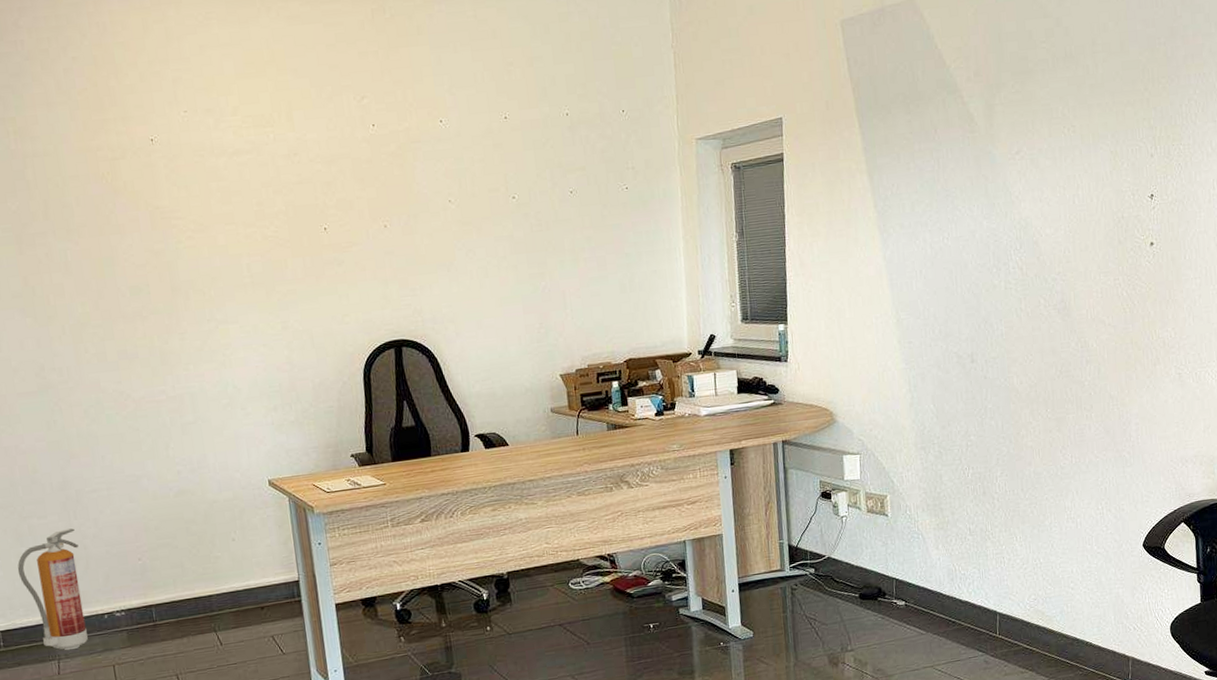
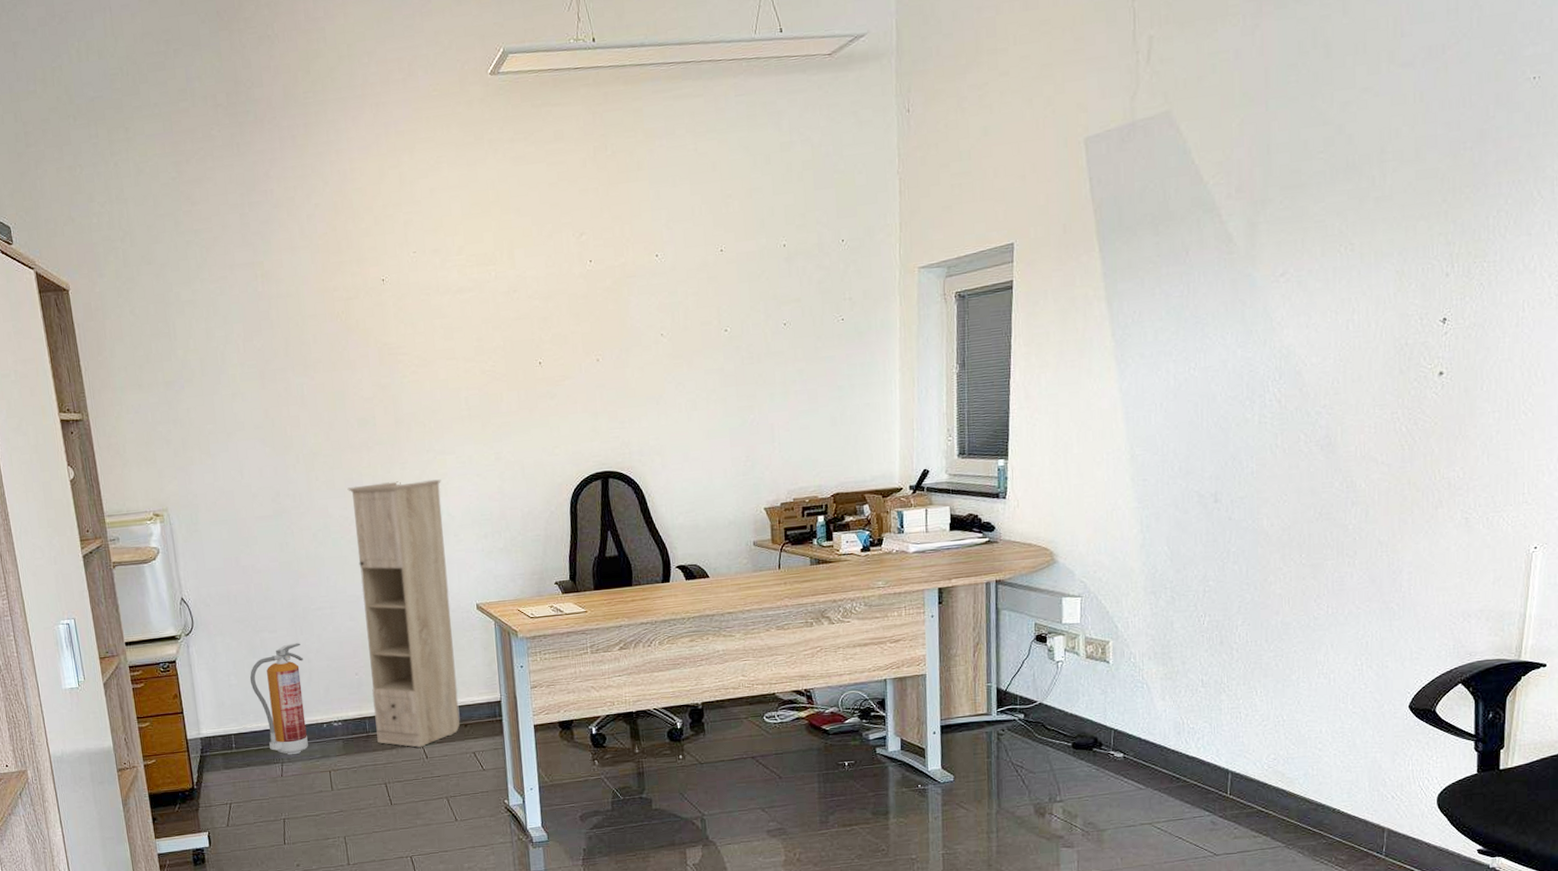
storage cabinet: none [121,350,256,635] -> present [347,479,460,748]

